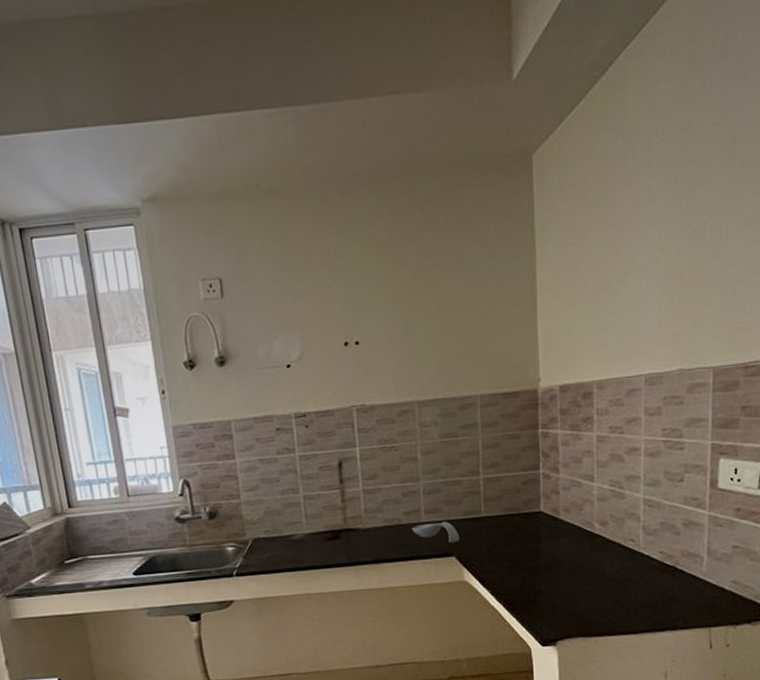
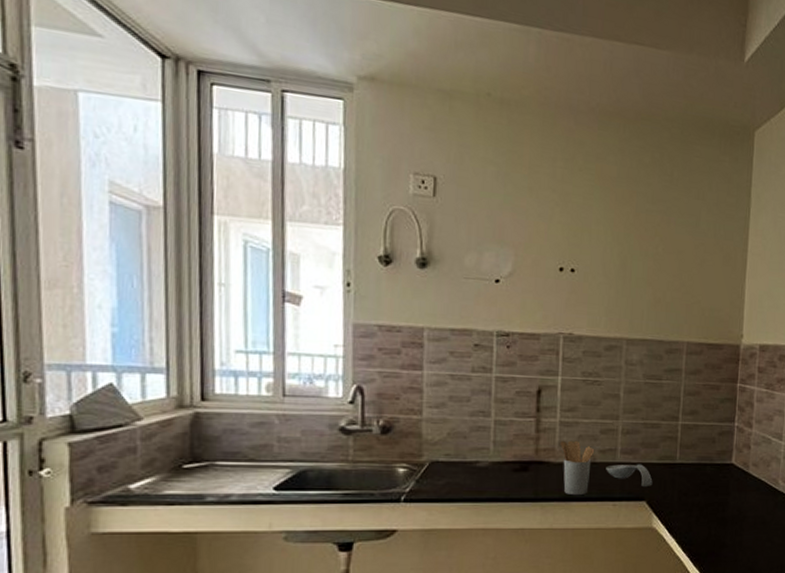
utensil holder: none [366,505,400,558] -> present [560,440,595,496]

